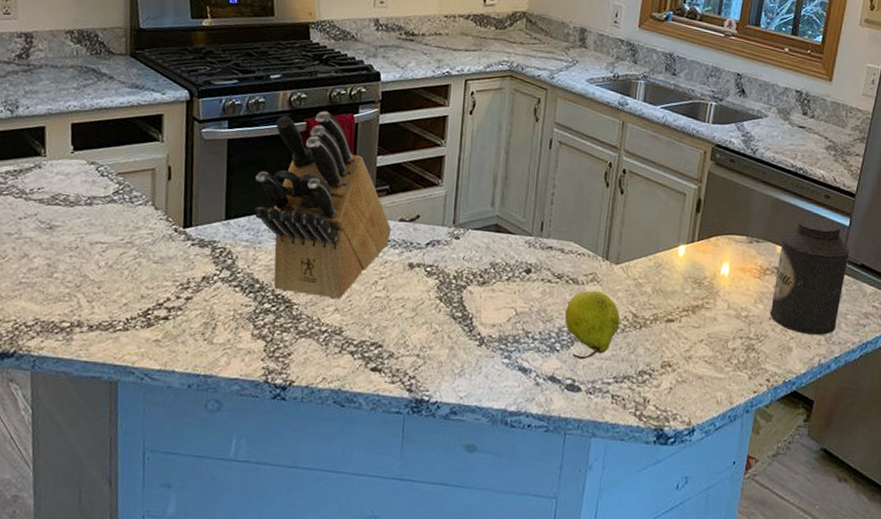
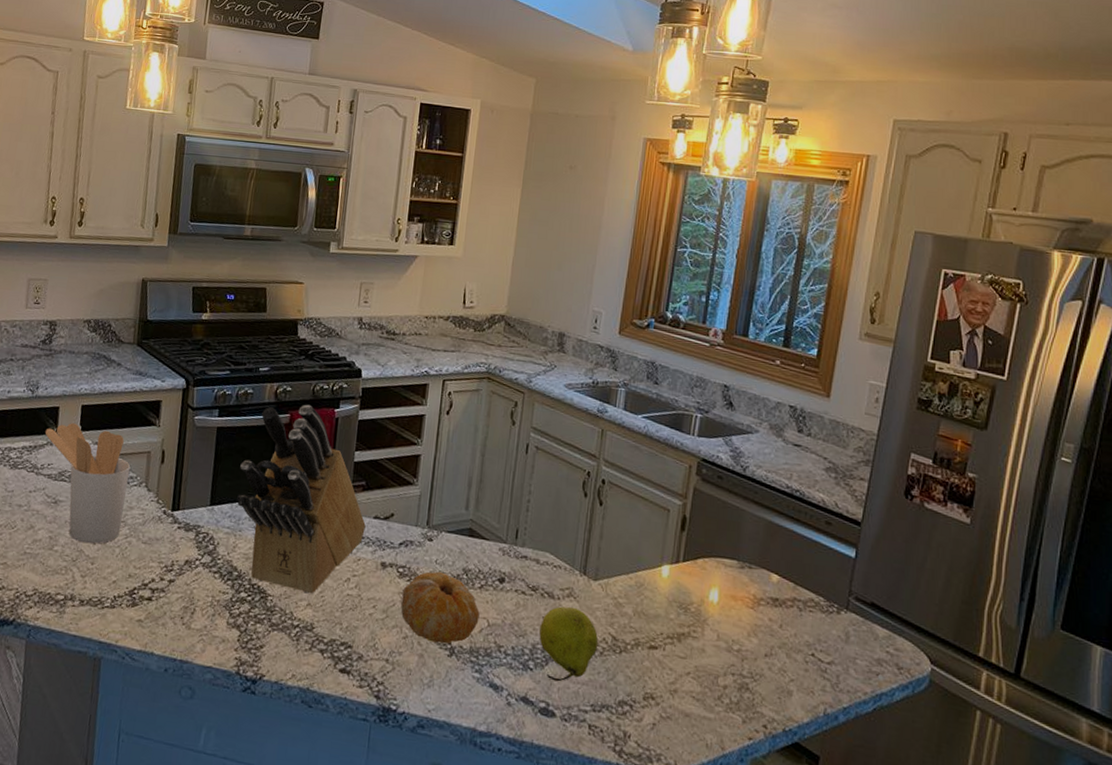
utensil holder: none [31,143,134,268] -> present [45,423,131,544]
fruit: none [430,267,508,335] -> present [401,571,480,644]
canister: present [769,216,850,335] -> none [765,543,857,681]

